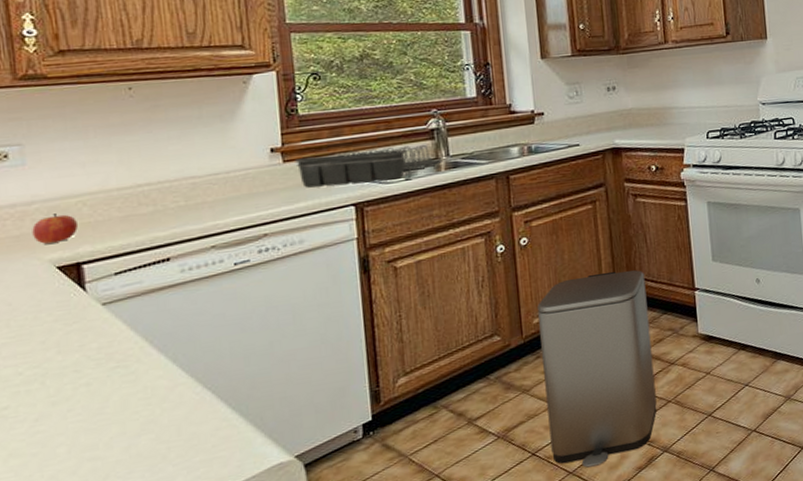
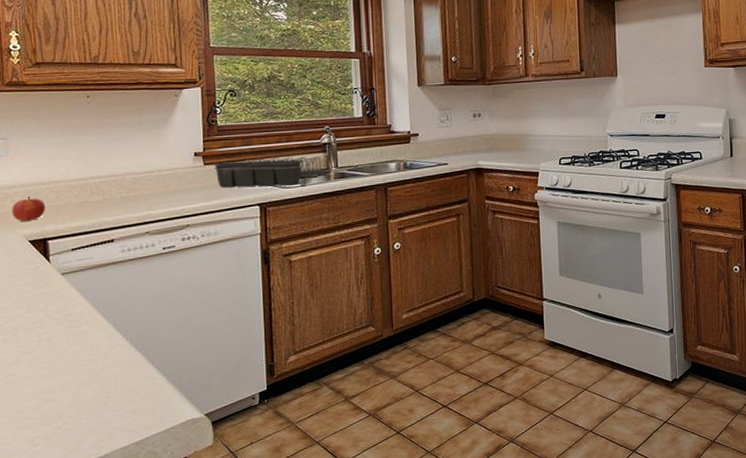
pedal bin: present [536,270,657,468] -> none [405,277,506,449]

